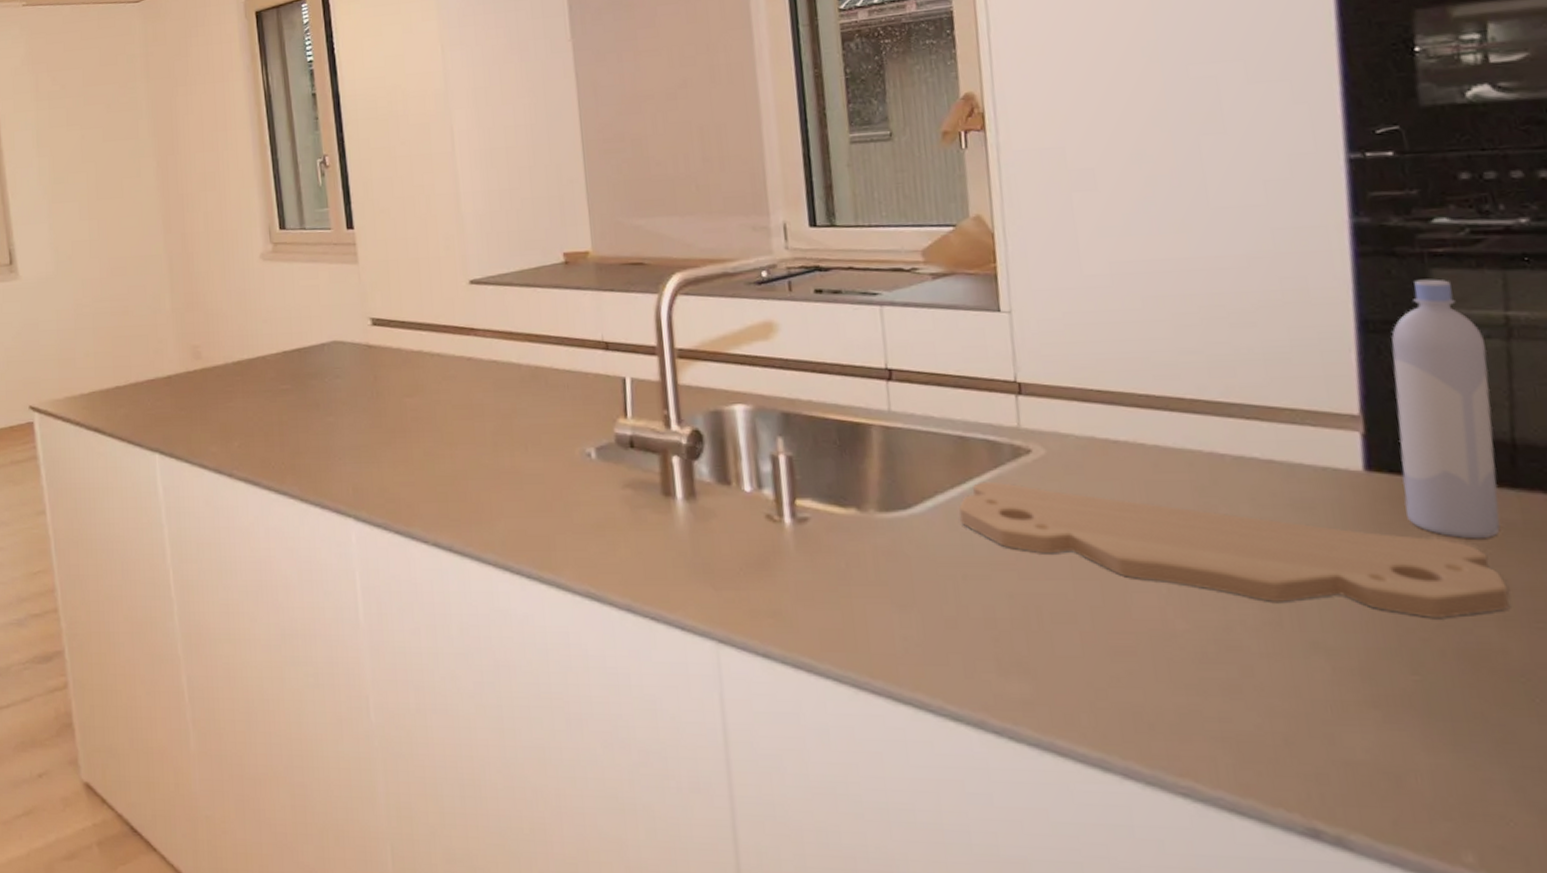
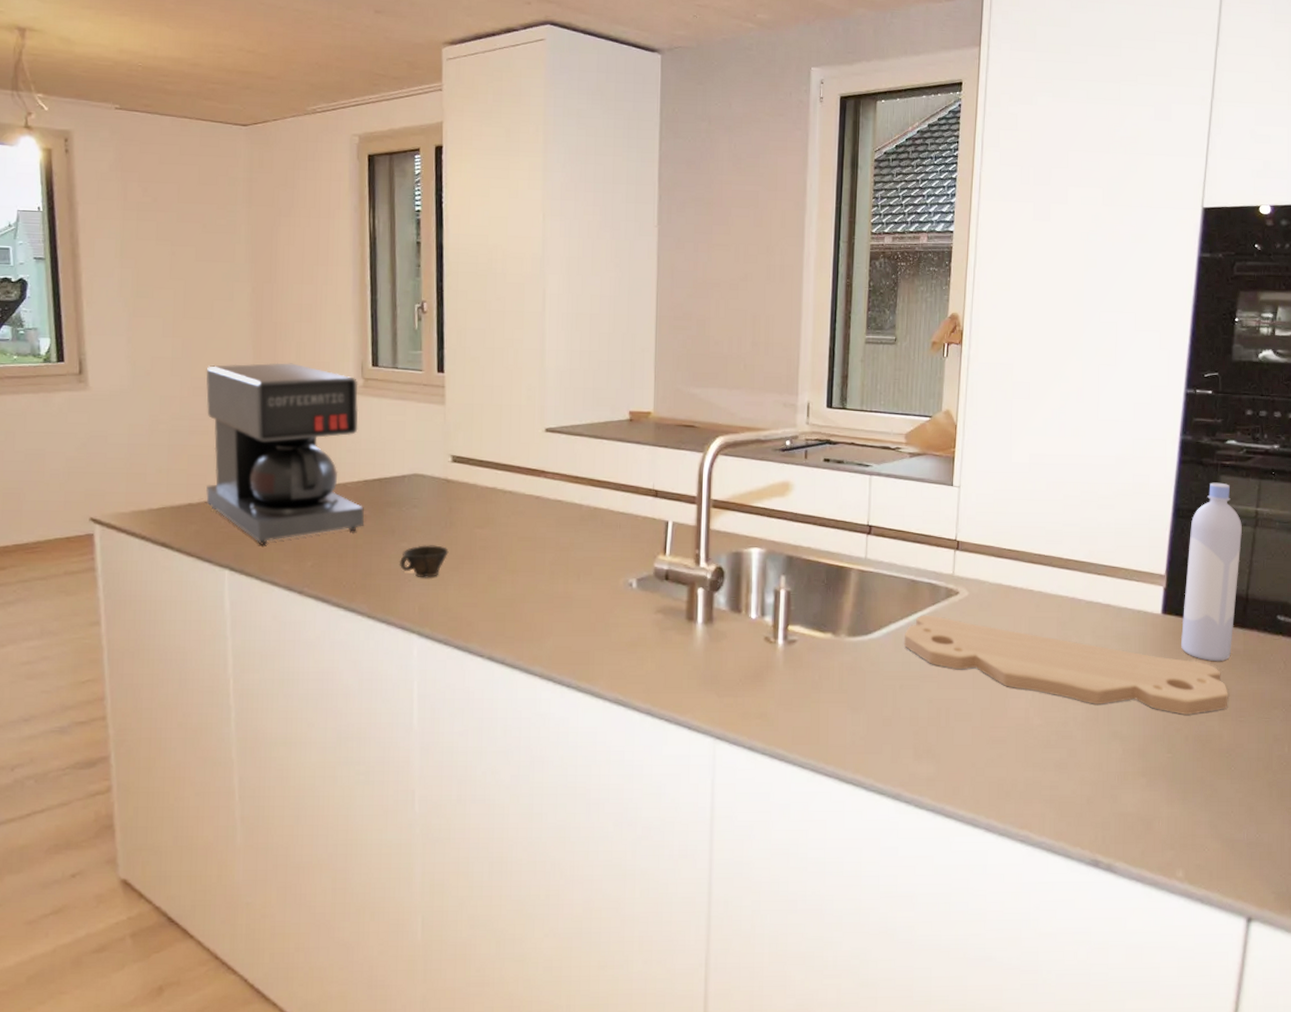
coffee maker: none [121,234,288,426] -> present [206,362,365,545]
cup: none [327,418,378,455] -> present [399,545,449,577]

